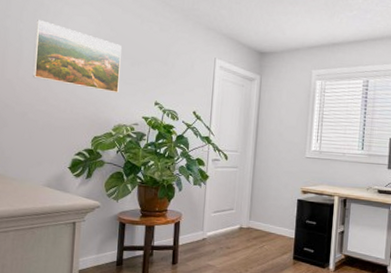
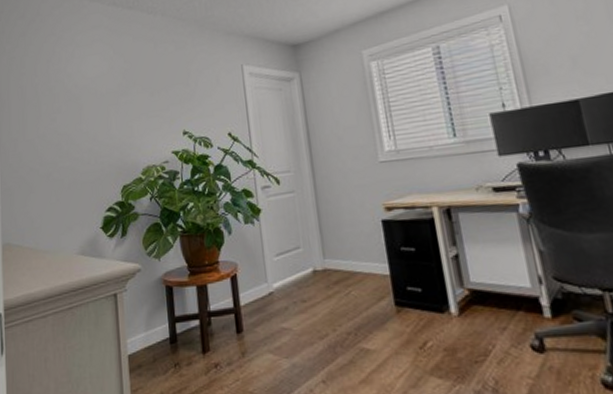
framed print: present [32,20,122,94] -> none [50,69,142,133]

